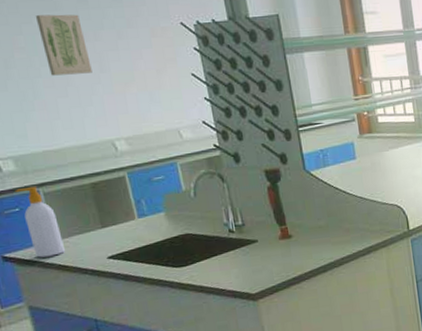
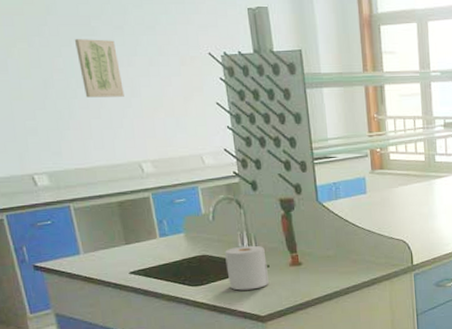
soap bottle: present [14,186,65,258] -> none [48,201,91,269]
paper towel roll: none [209,220,258,269] -> present [225,245,269,291]

